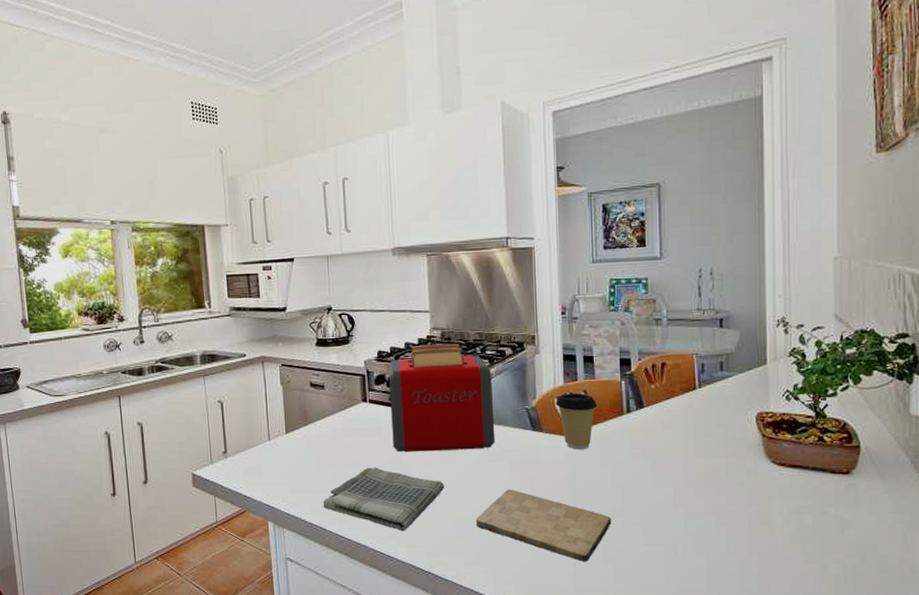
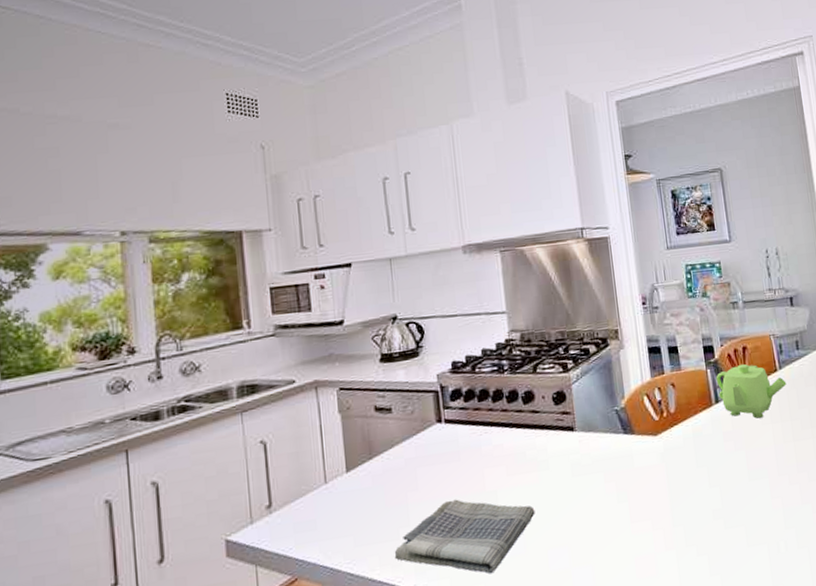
toaster: present [388,343,495,452] -> none [464,345,587,477]
cutting board: present [475,489,611,562] -> none [571,504,713,577]
coffee cup: present [555,392,598,450] -> none [644,387,687,450]
teapot: none [630,379,705,432] -> present [716,364,787,419]

